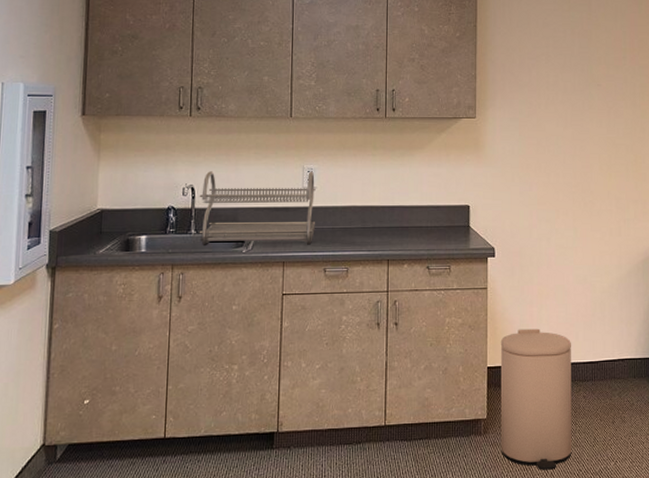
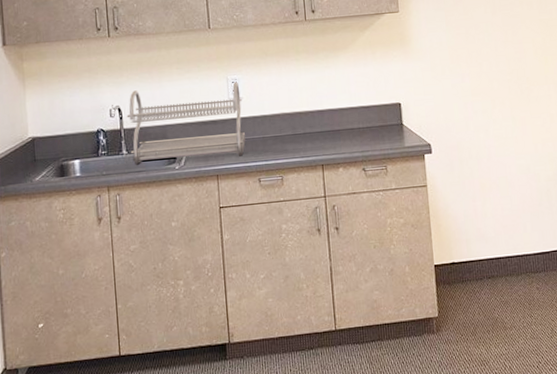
pedal bin: present [500,328,572,470] -> none [445,222,530,365]

